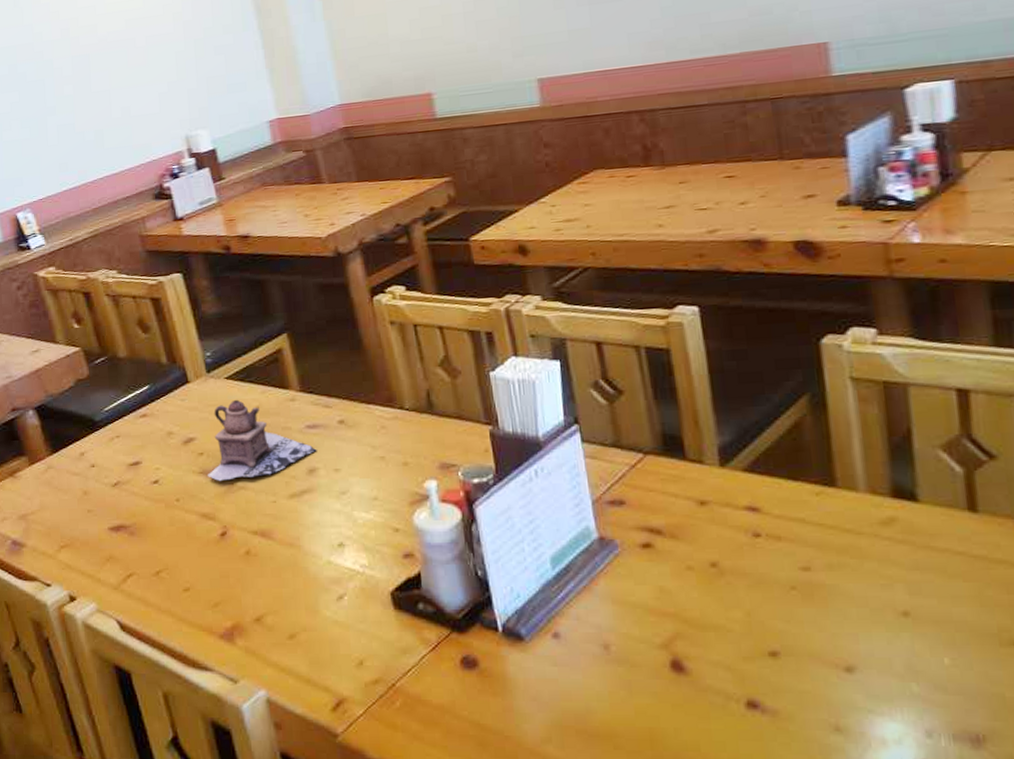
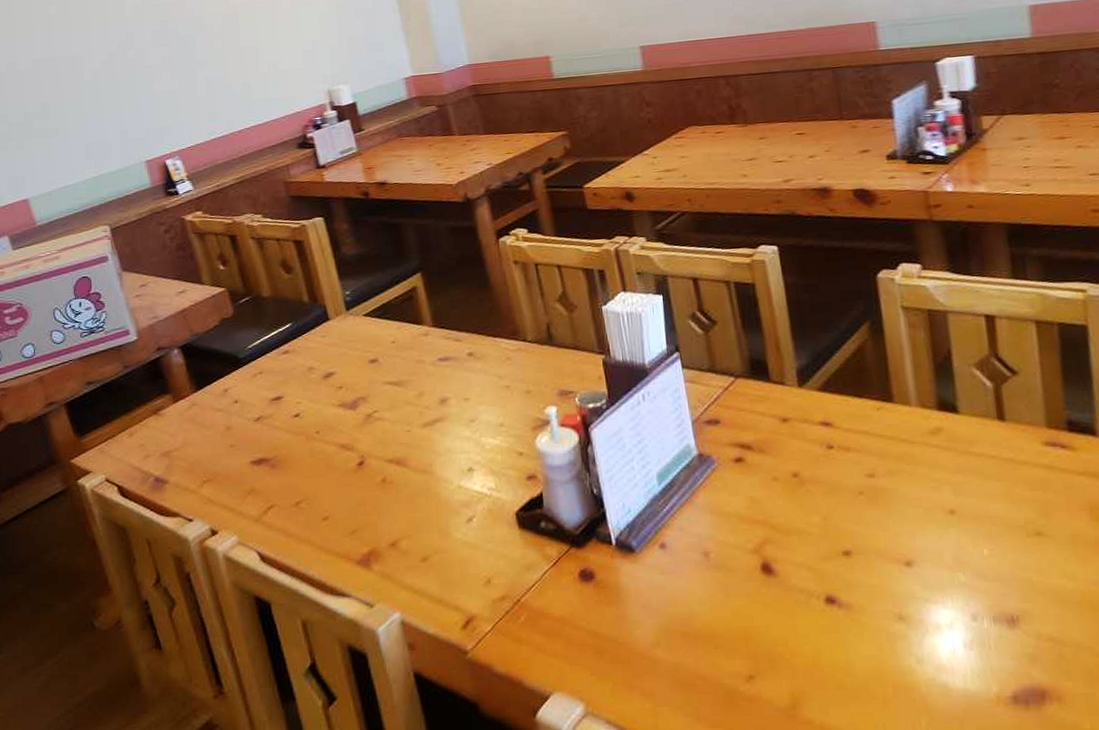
teapot: present [206,399,317,481] -> none [345,335,448,413]

